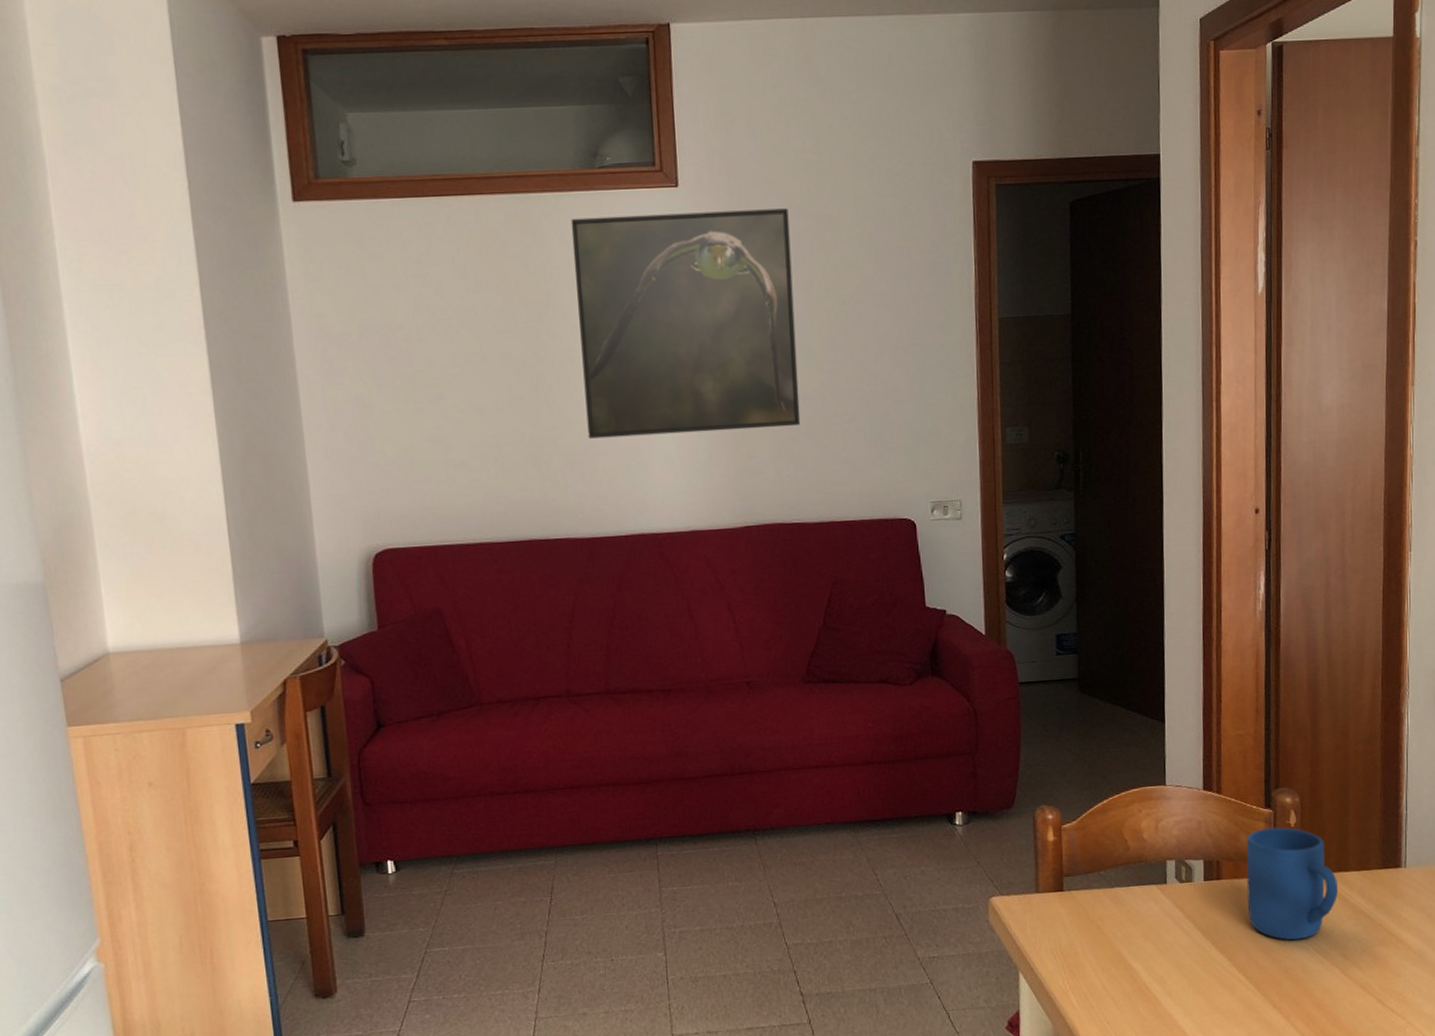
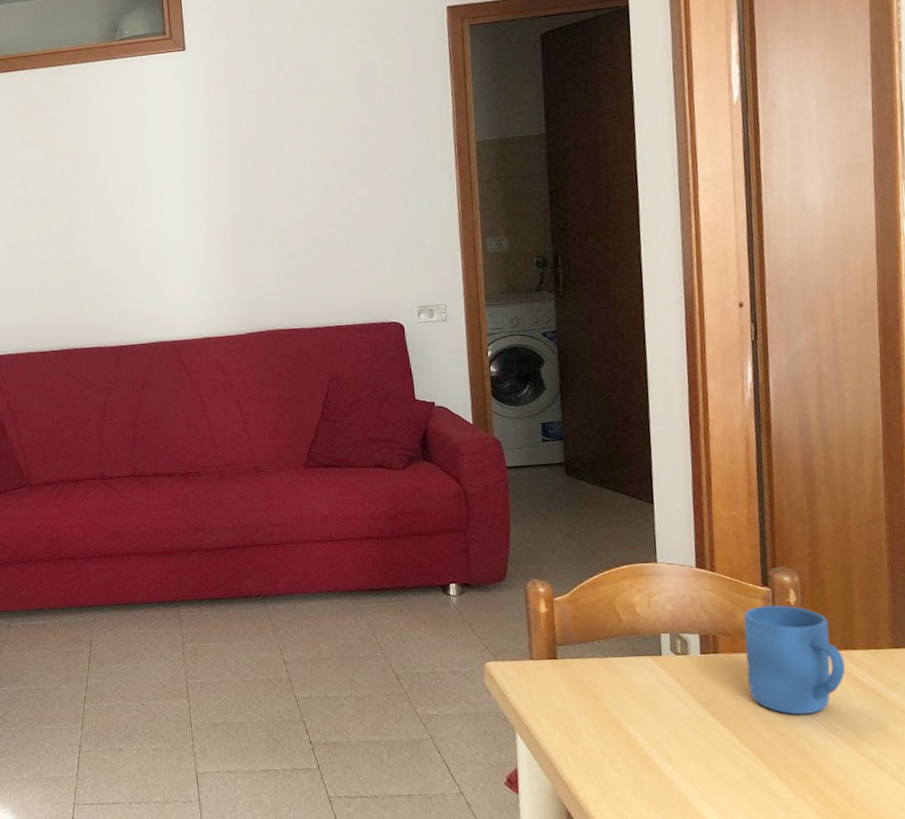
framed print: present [571,208,801,439] -> none [96,60,297,264]

